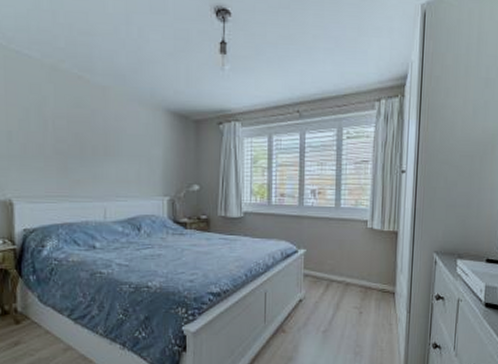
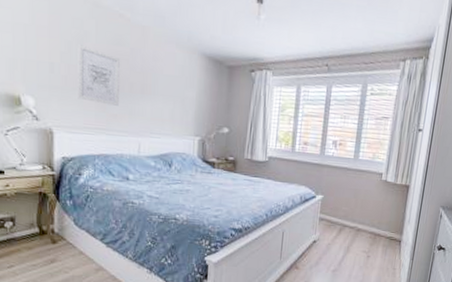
wall art: none [36,110,82,171] -> present [78,44,121,106]

